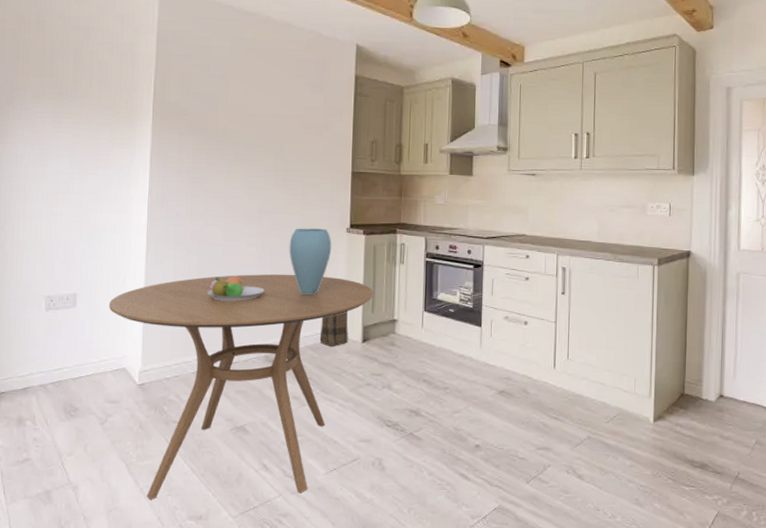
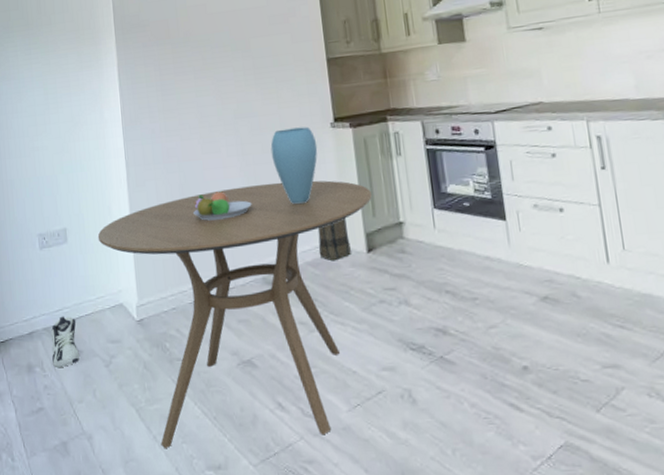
sneaker: none [45,375,74,422] -> present [50,316,80,367]

